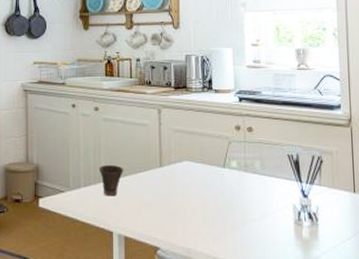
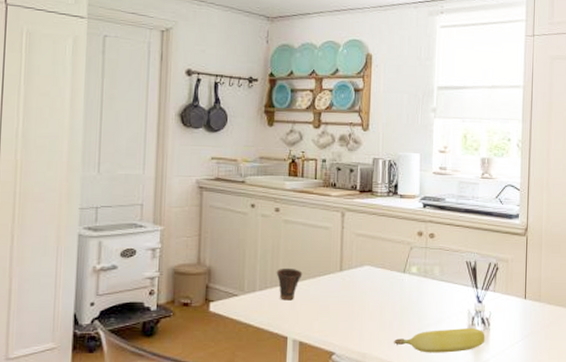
banana: none [217,224,314,249] -> present [393,328,485,353]

